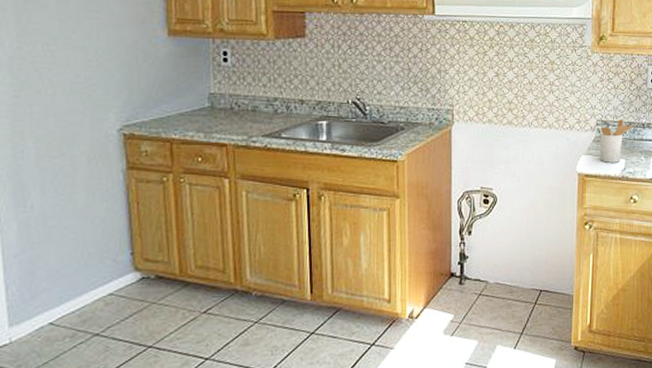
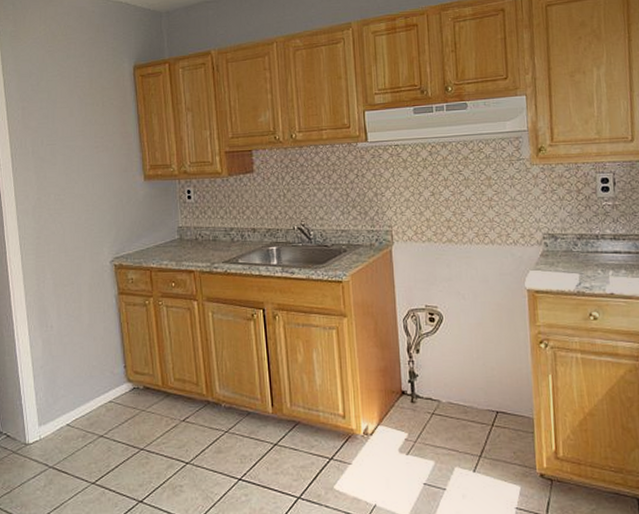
utensil holder: present [600,119,634,163] -> none [548,231,586,278]

